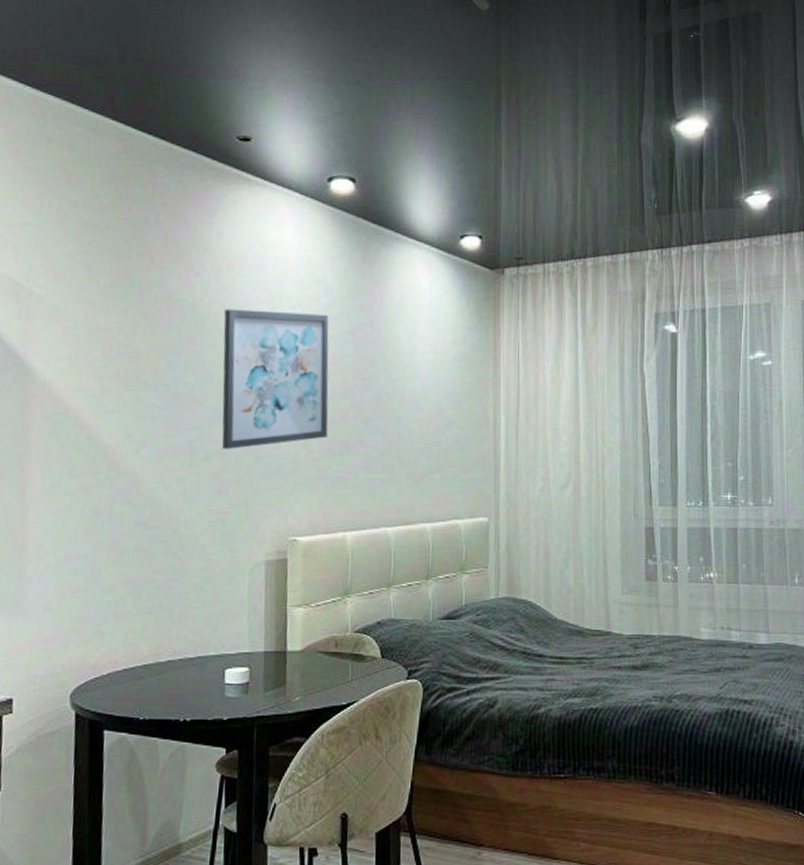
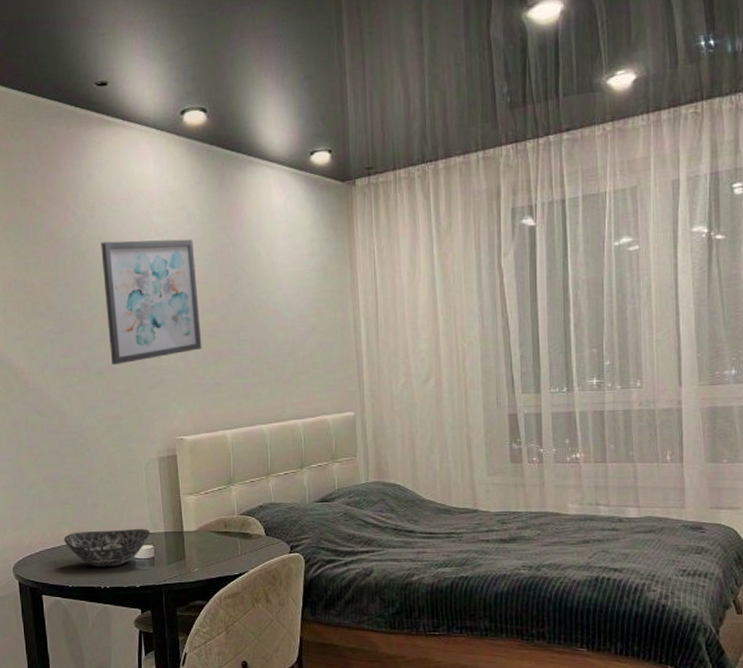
bowl: none [140,646,247,695] -> present [64,528,150,568]

